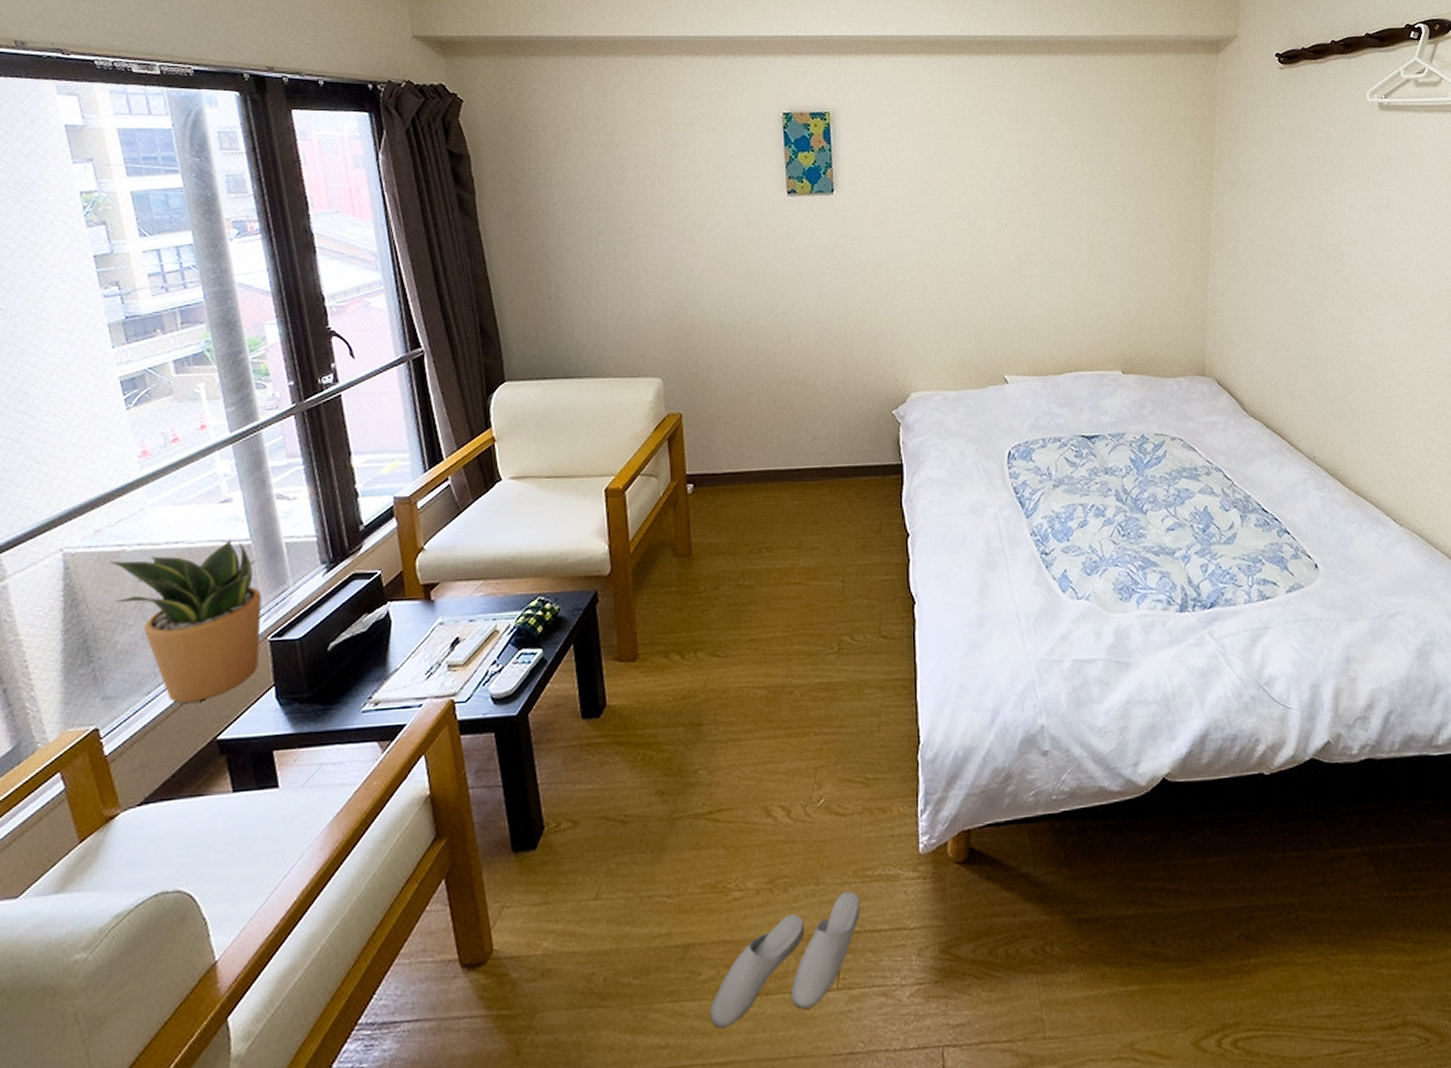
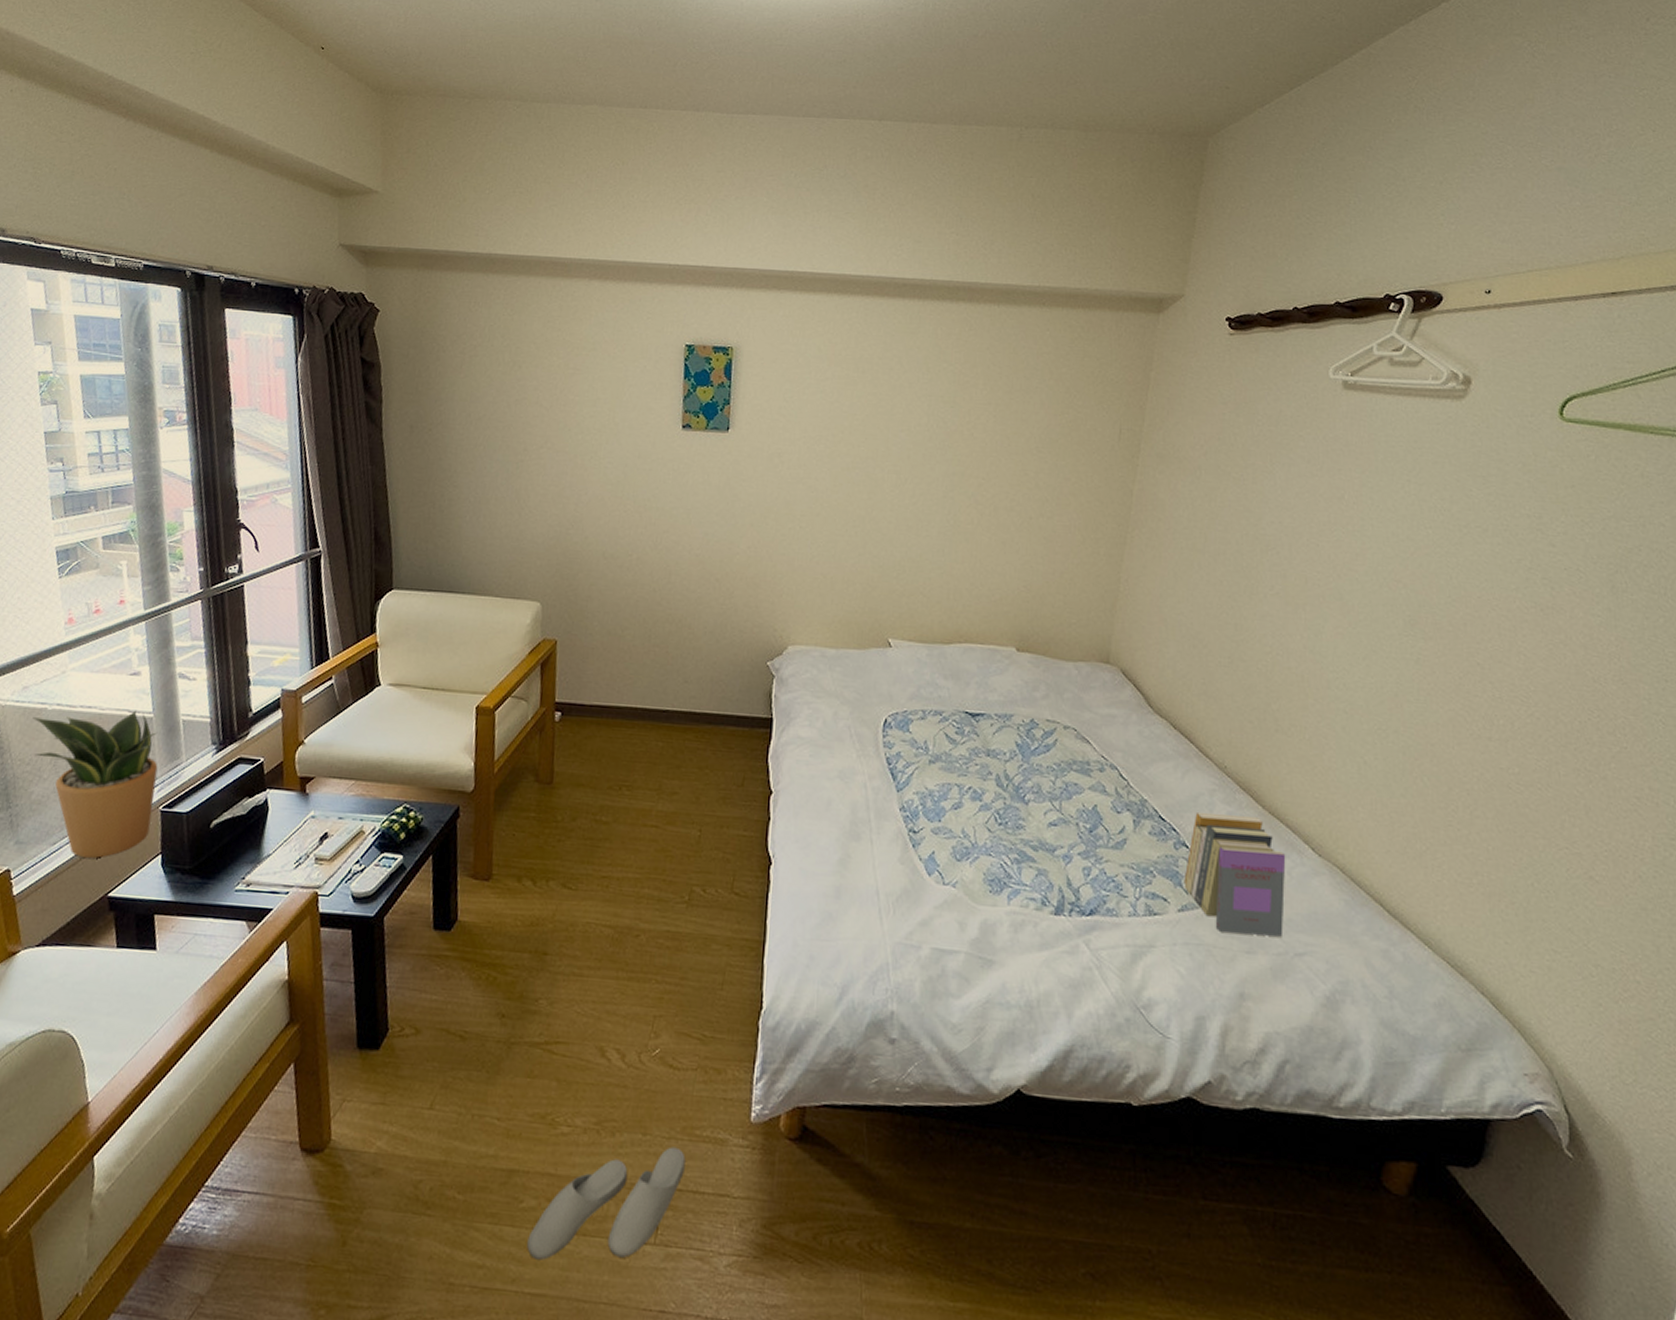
books: none [1288,499,1377,605] -> present [1183,813,1286,937]

